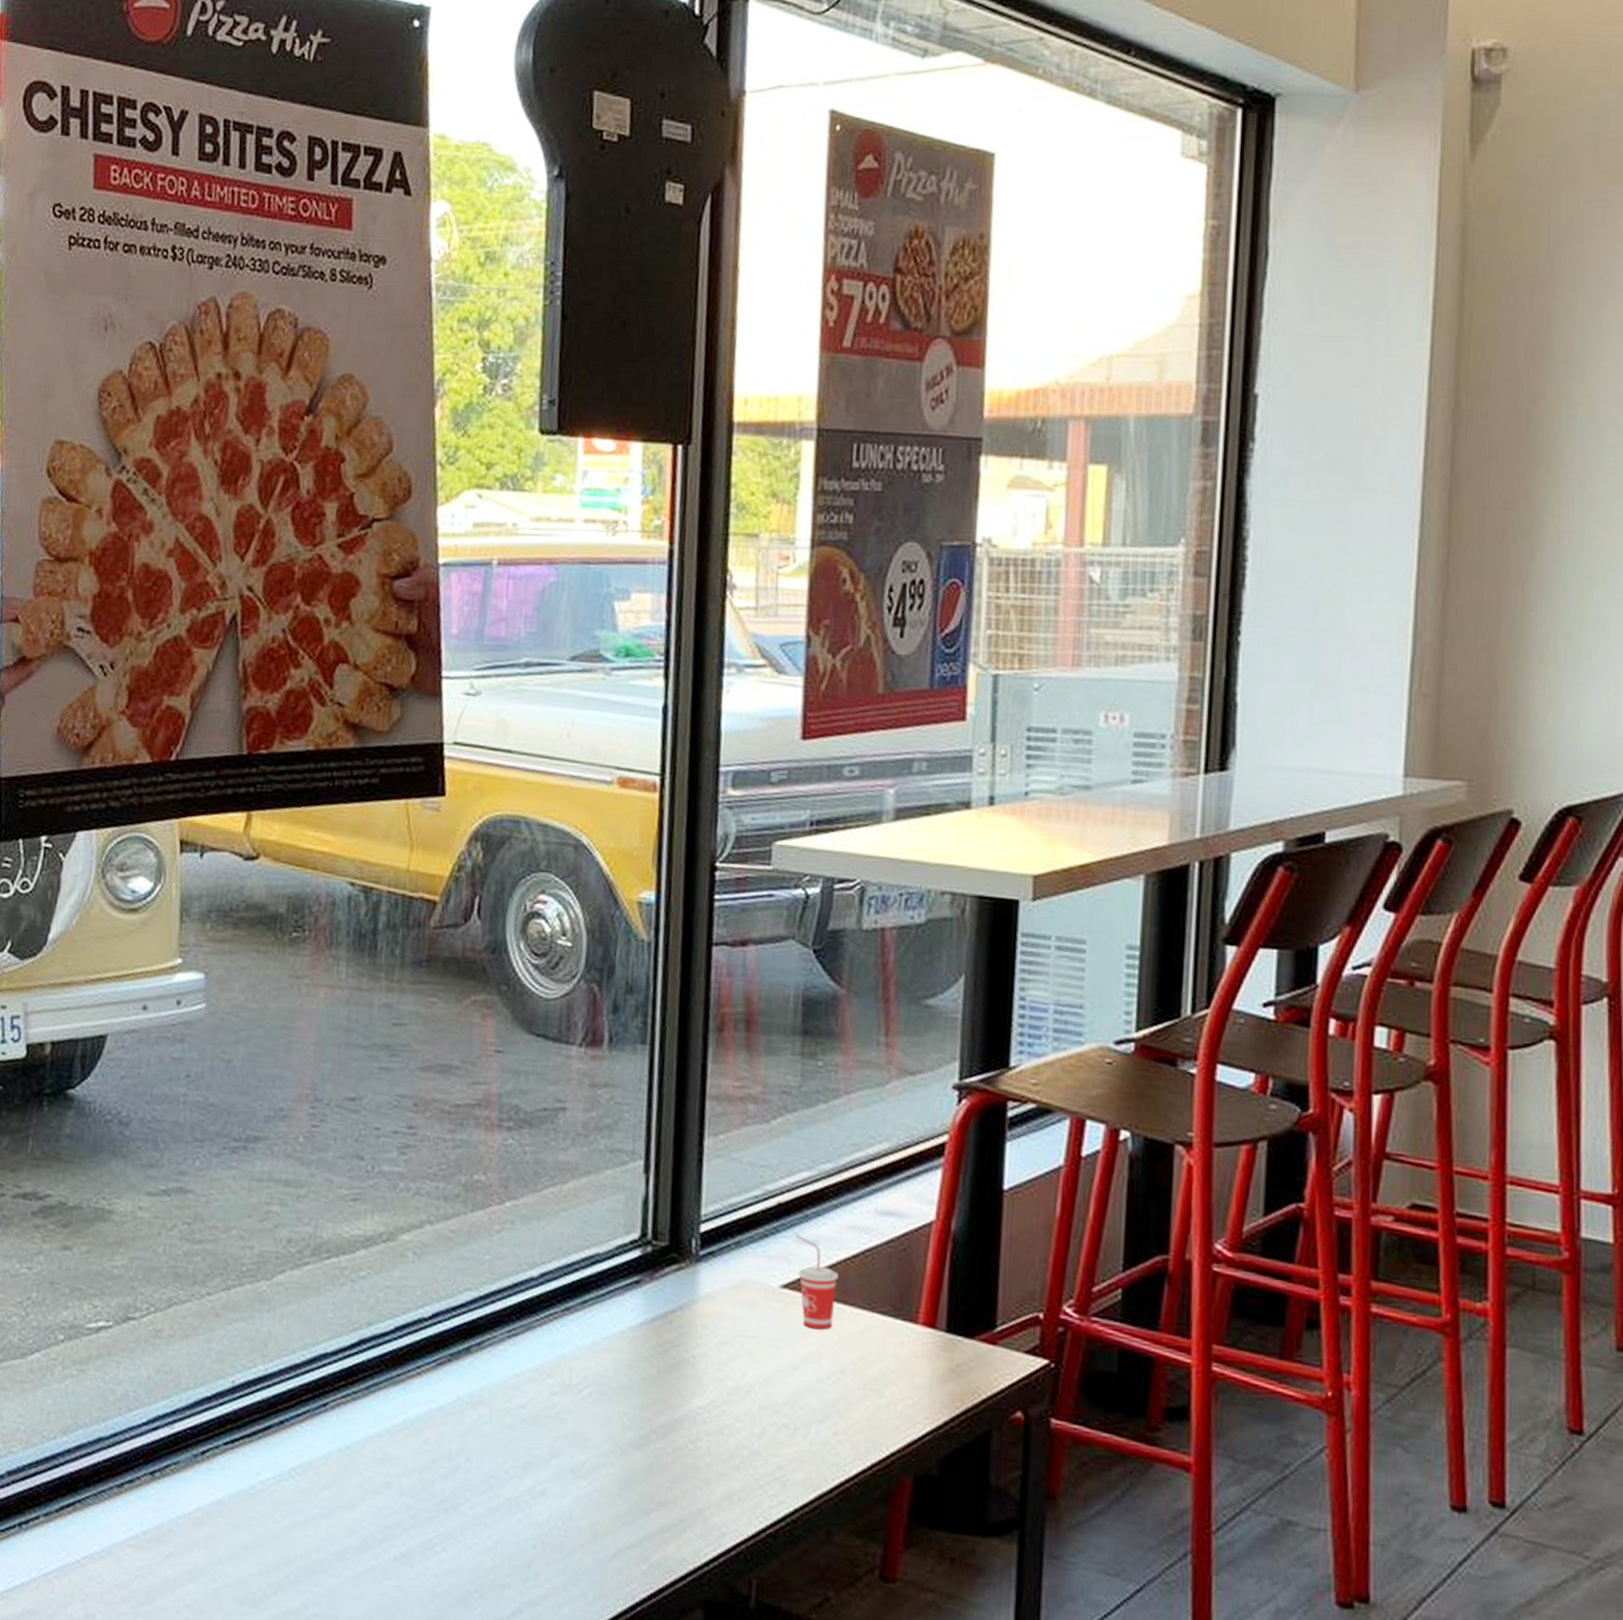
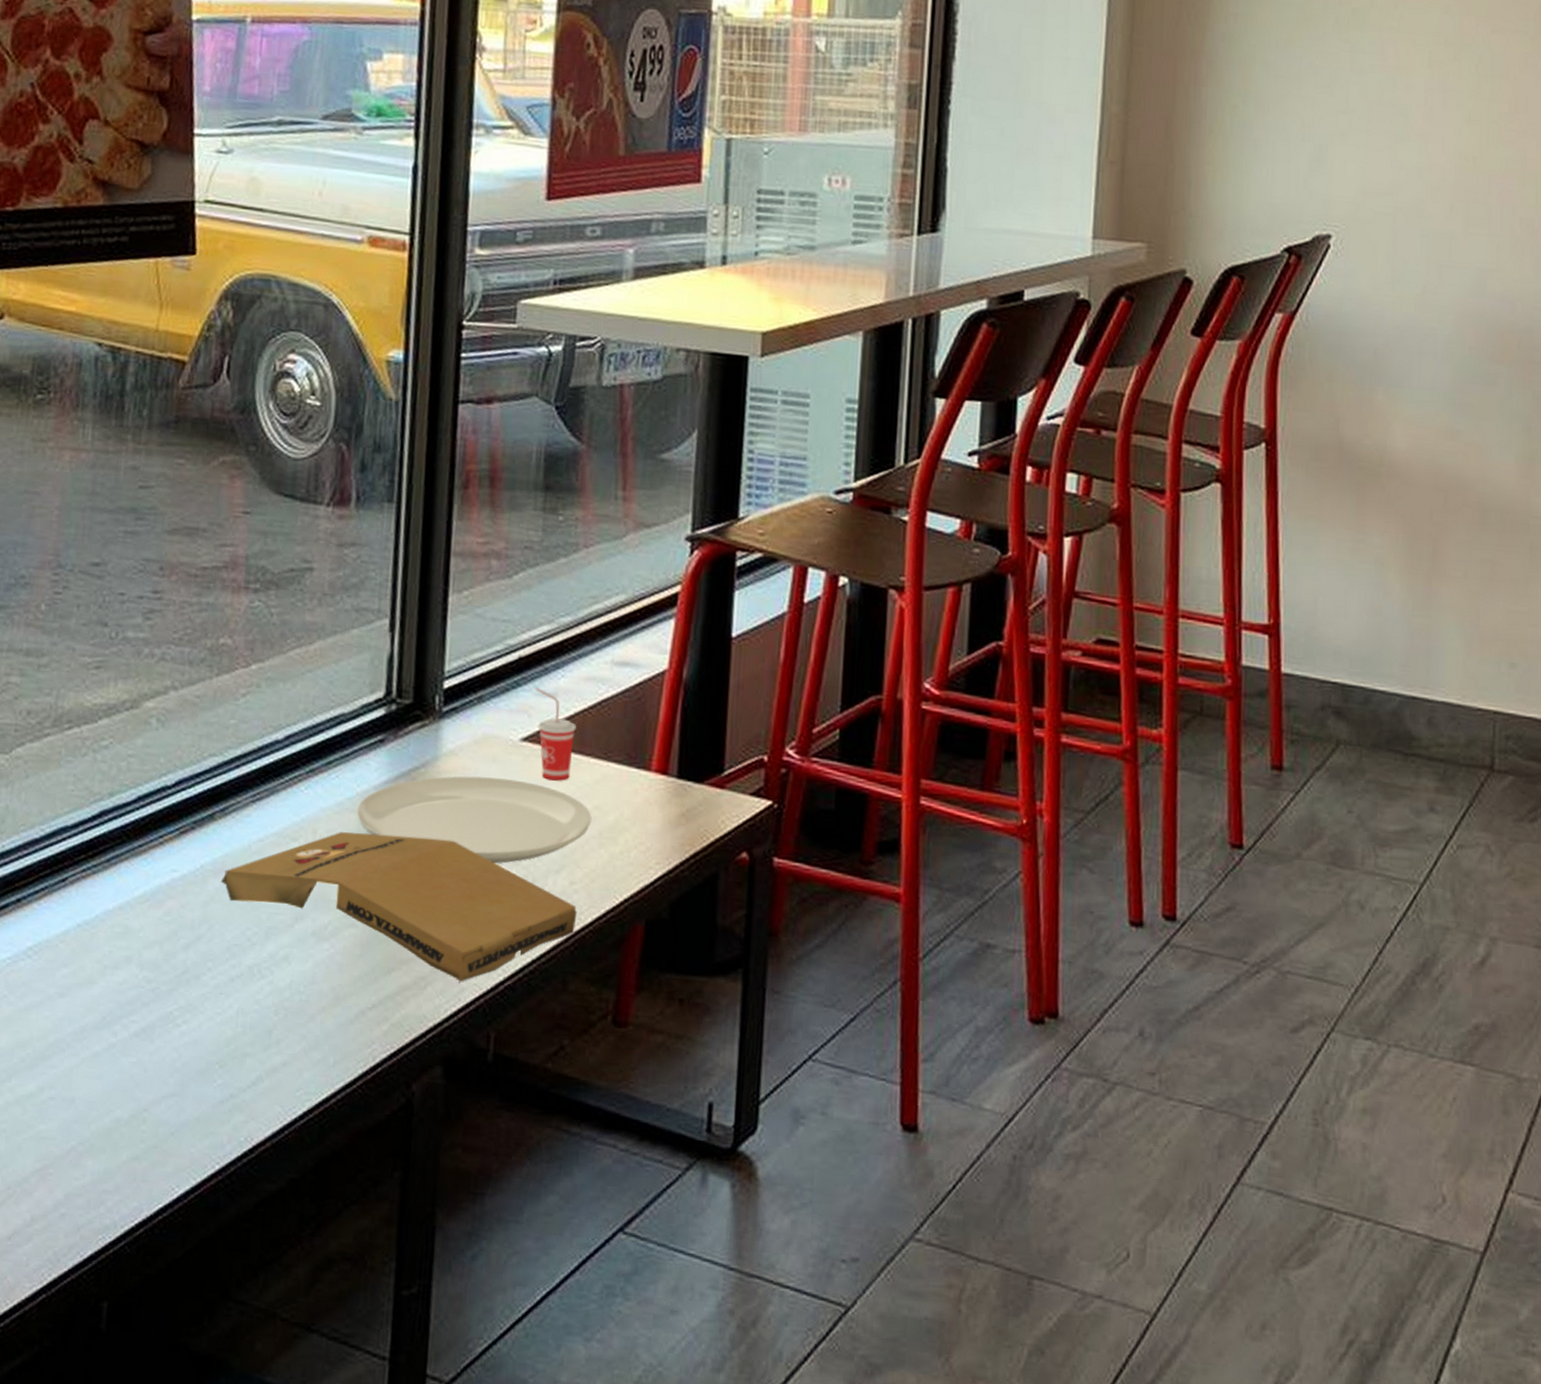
pizza box: none [477,1371,842,1527] -> present [220,832,578,982]
plate: none [612,1320,856,1410] -> present [356,776,592,863]

